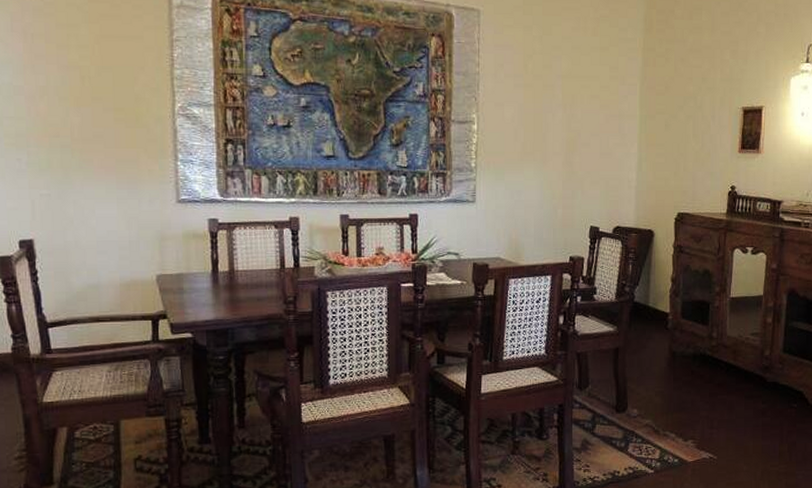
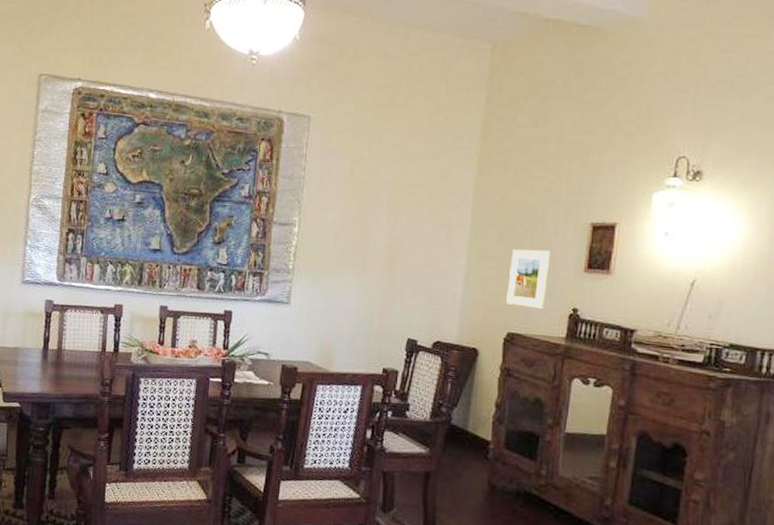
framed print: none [675,134,709,189] -> present [506,249,550,310]

